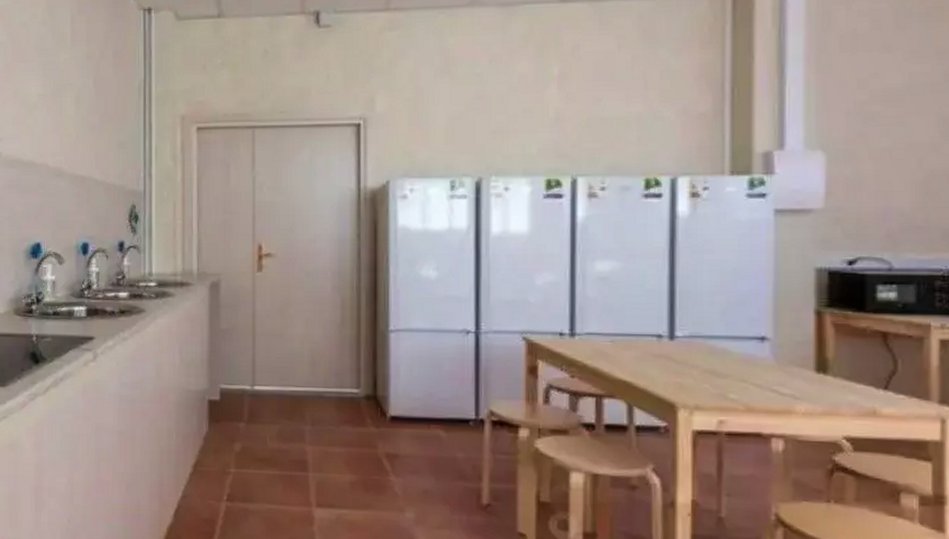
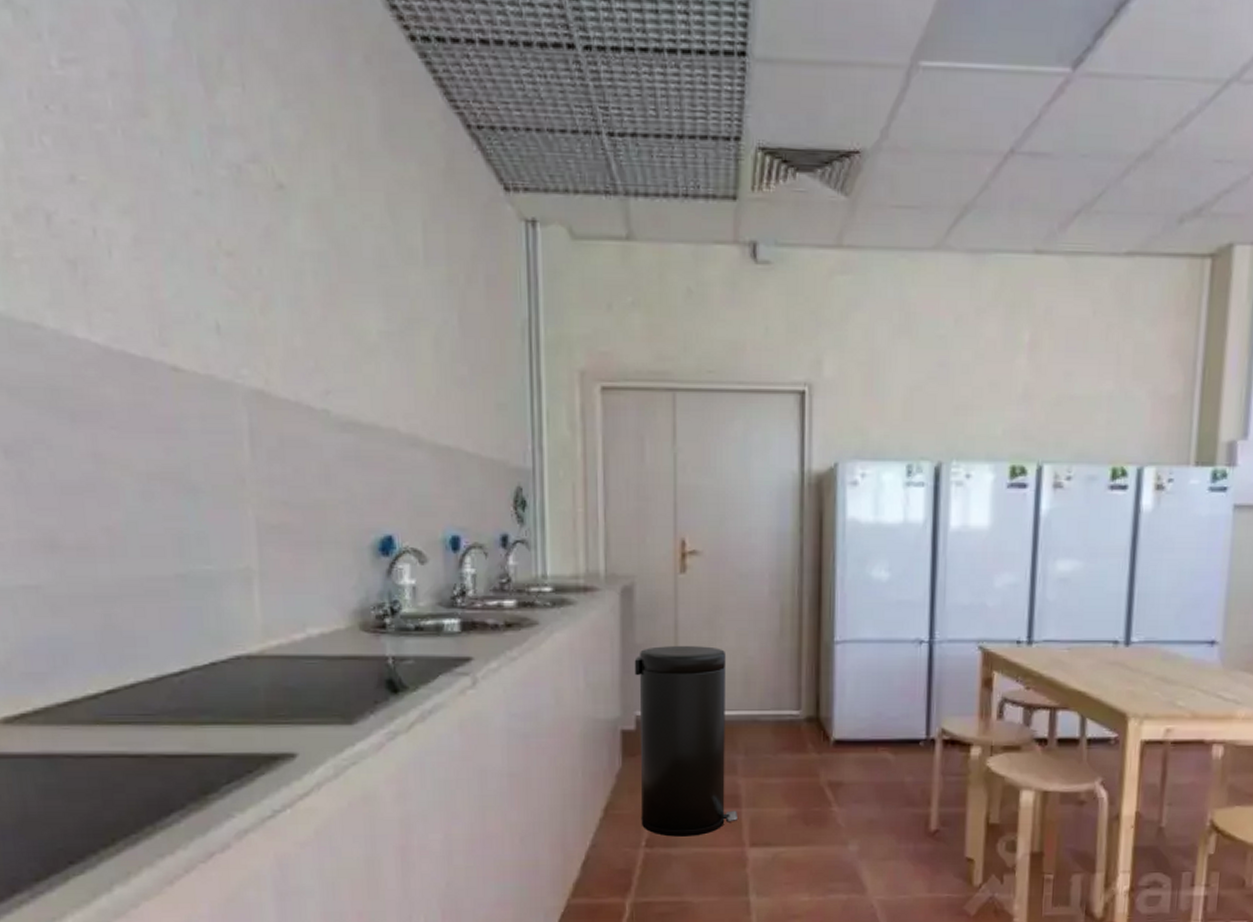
pedal bin: none [220,331,305,494] -> present [634,646,737,837]

